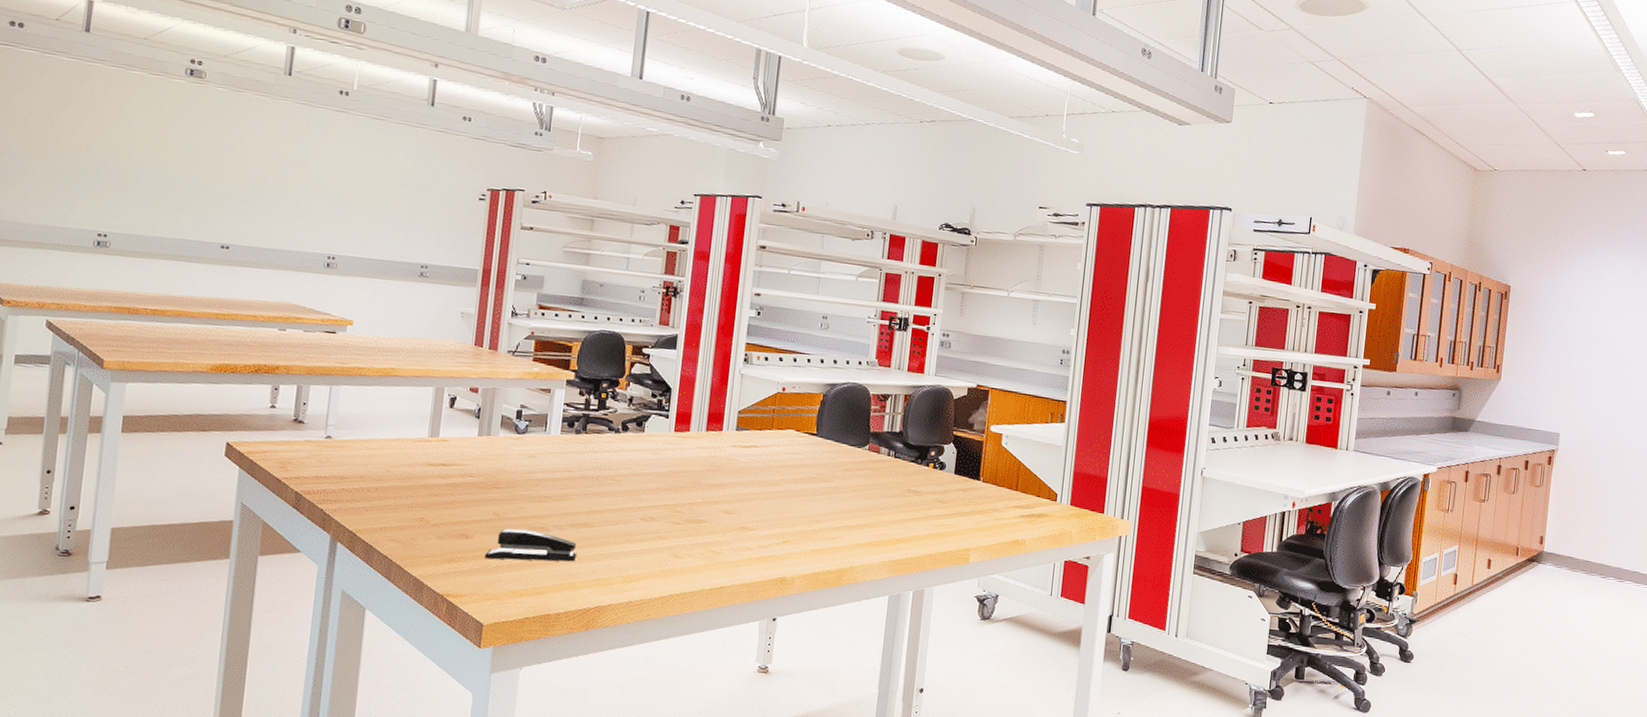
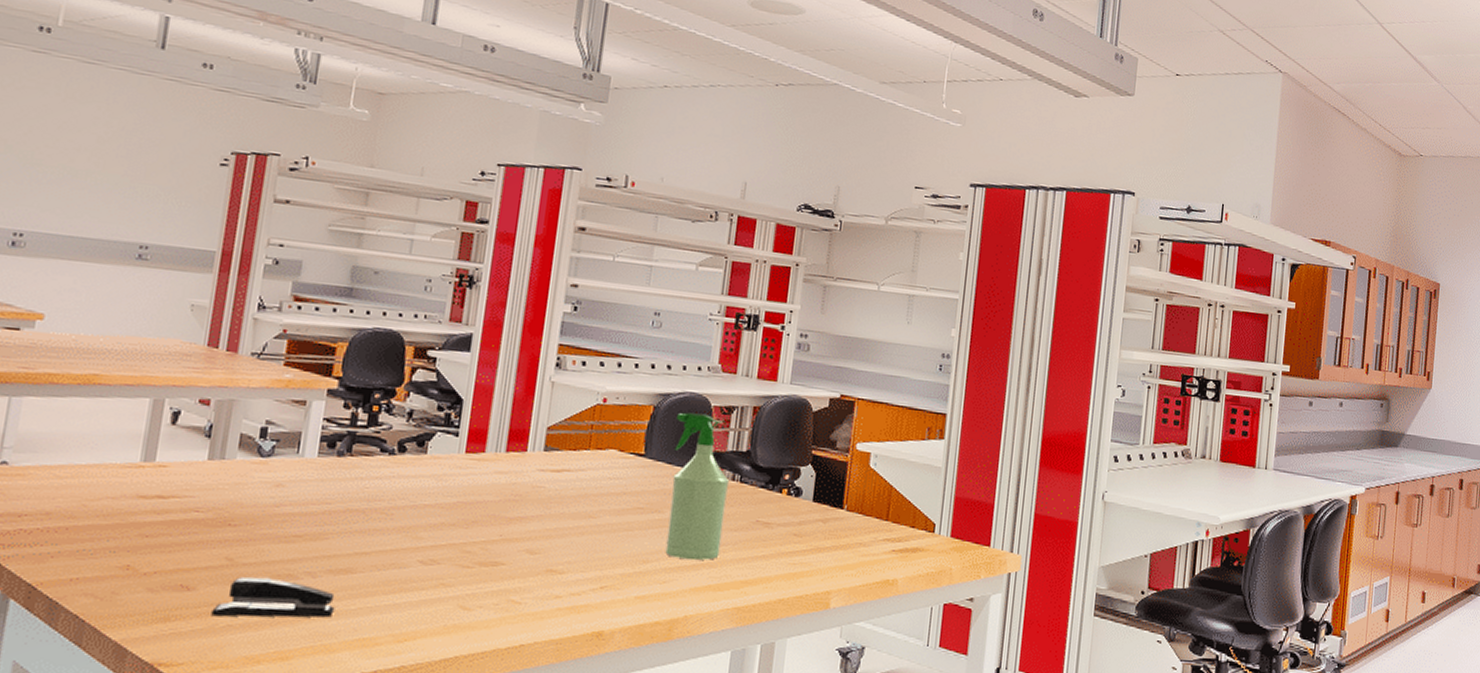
spray bottle: none [834,399,886,521] -> present [665,412,730,561]

